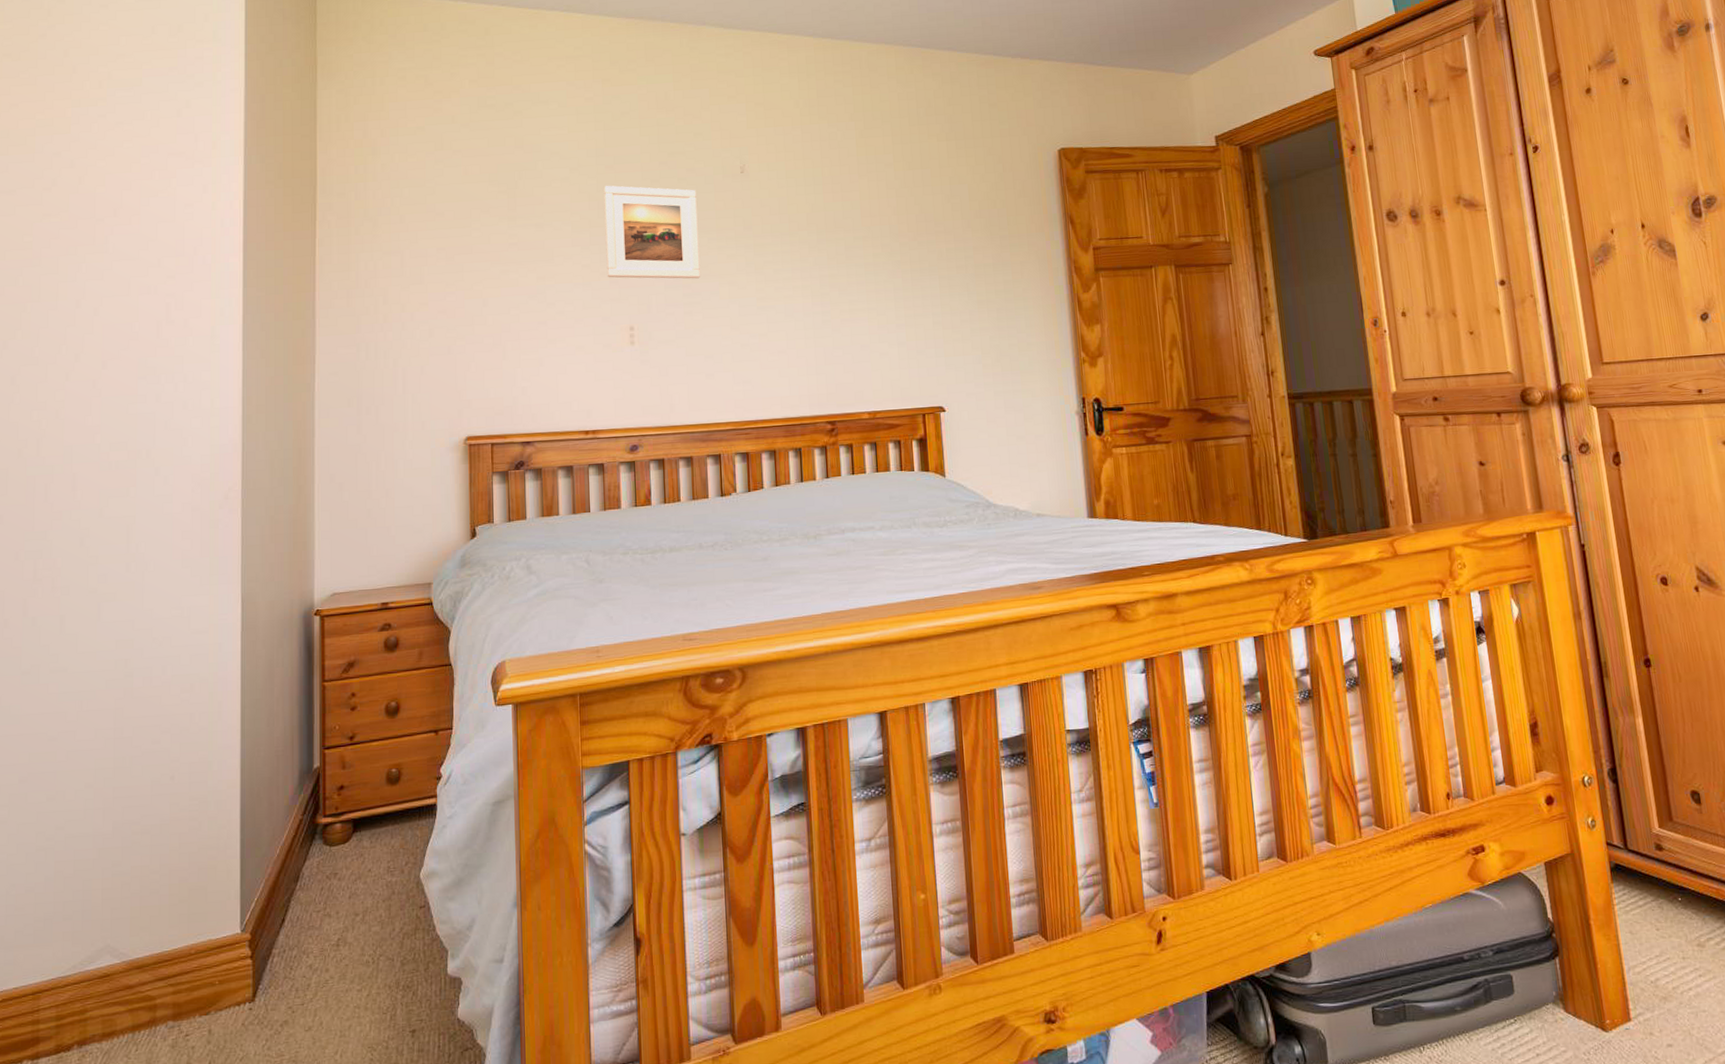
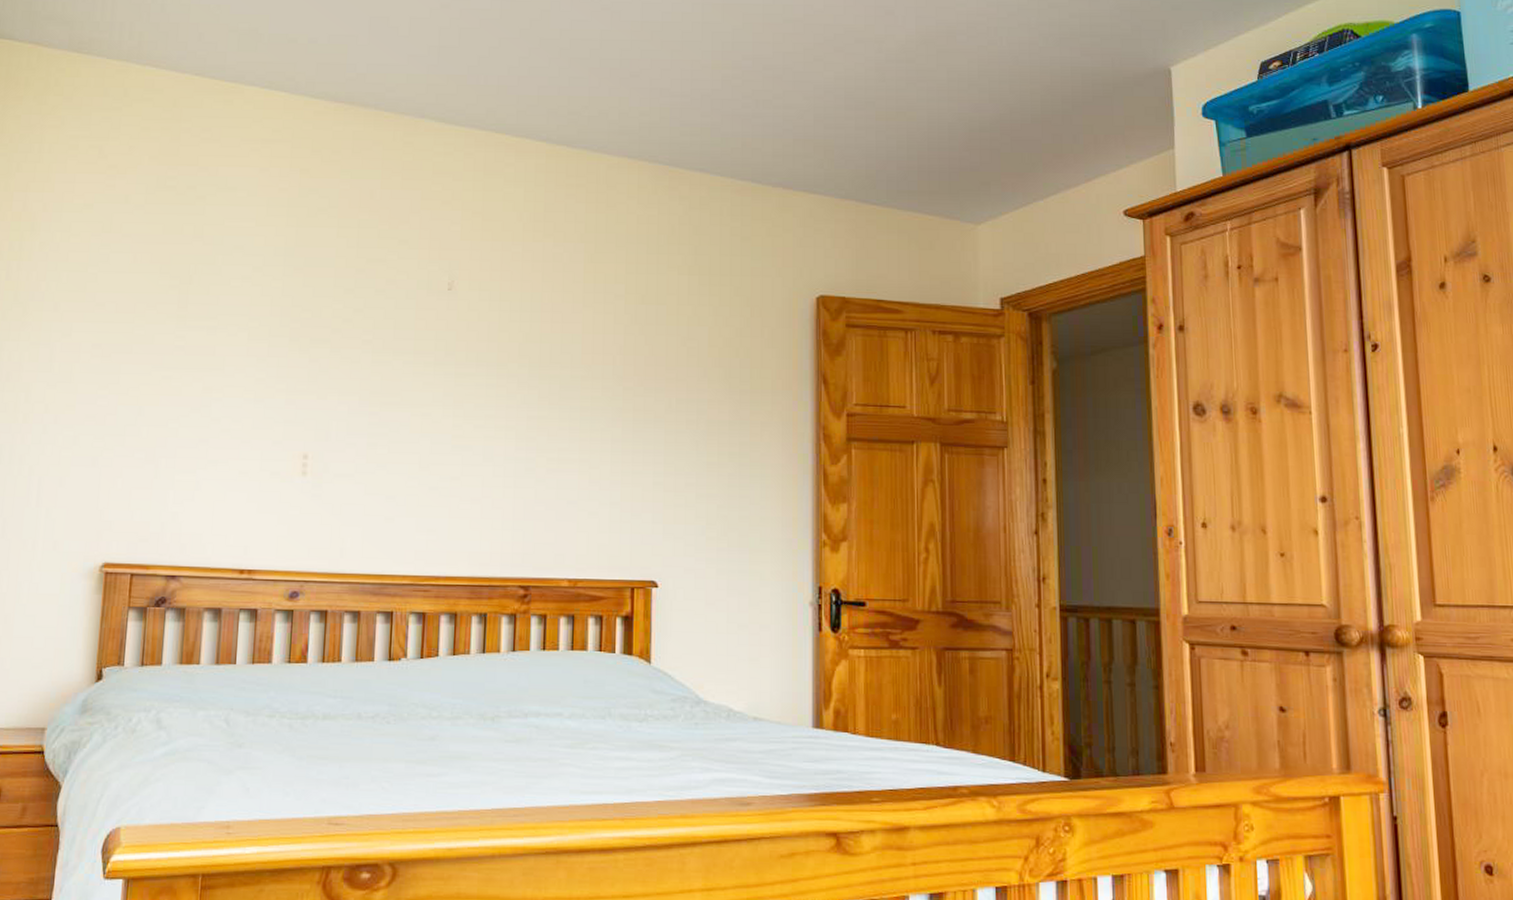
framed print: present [603,185,700,279] -> none [283,290,395,407]

